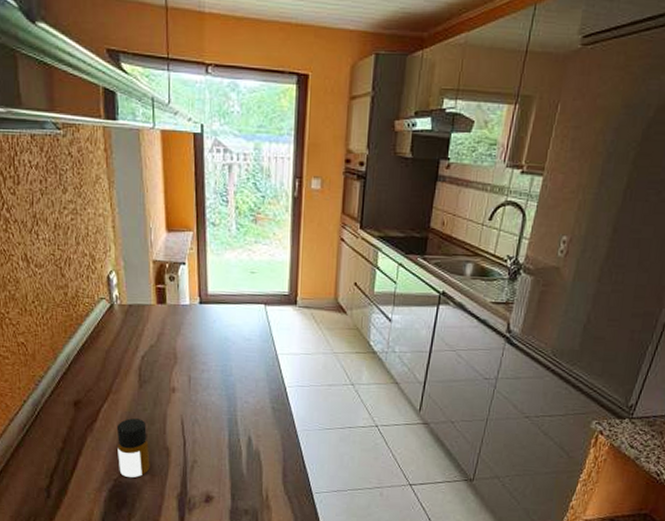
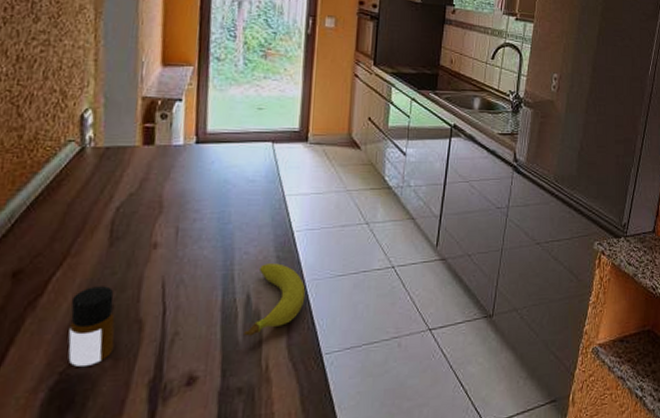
fruit: none [247,413,298,471] -> present [244,263,306,336]

